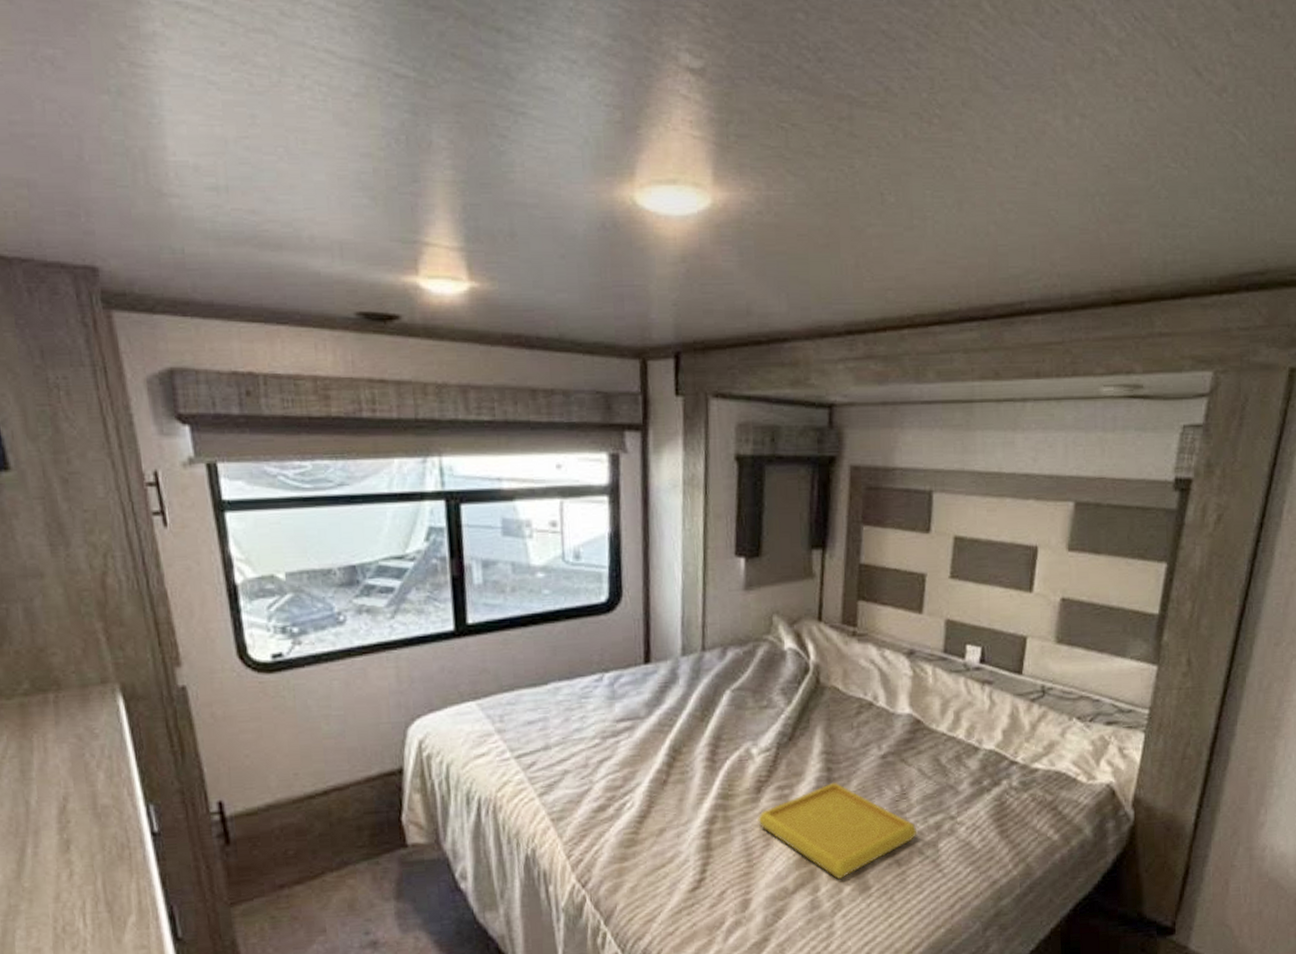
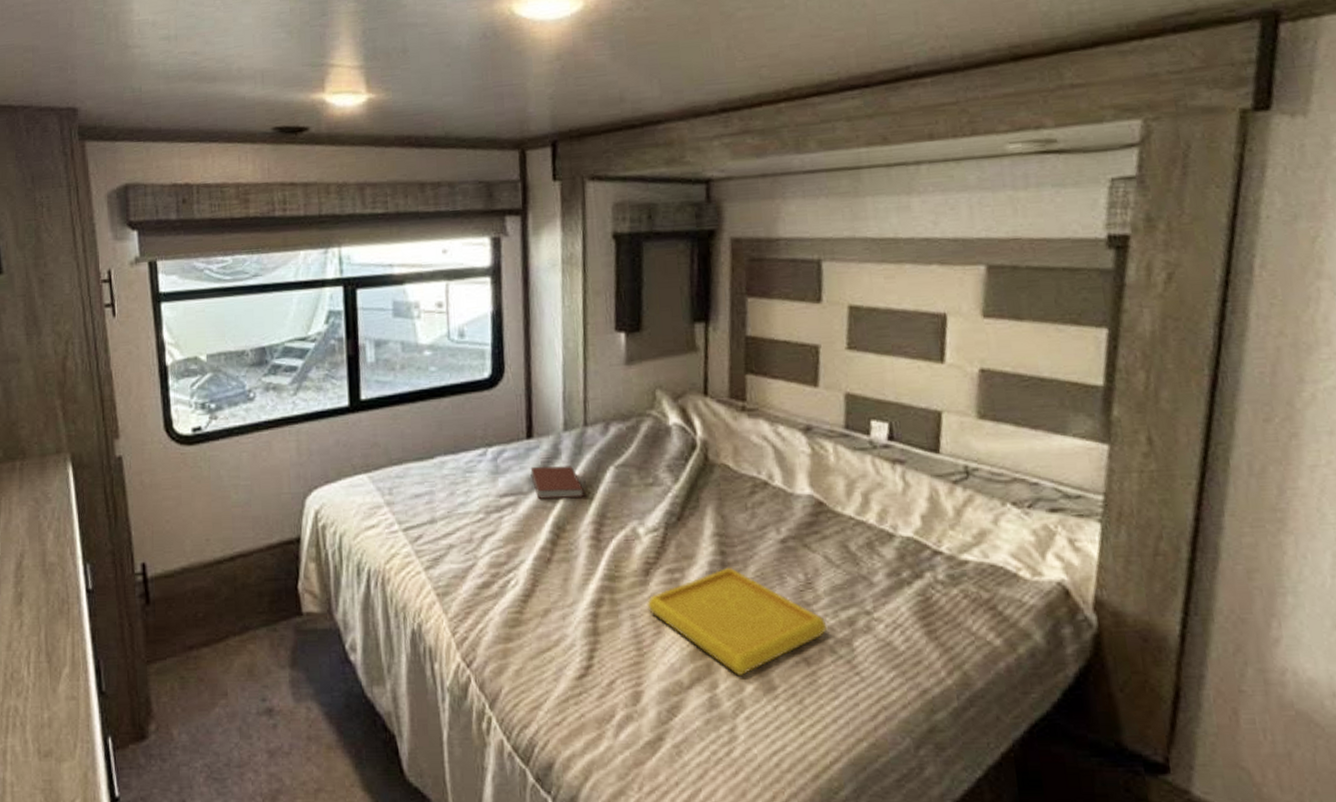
book: none [647,690,702,723] -> present [530,466,585,499]

